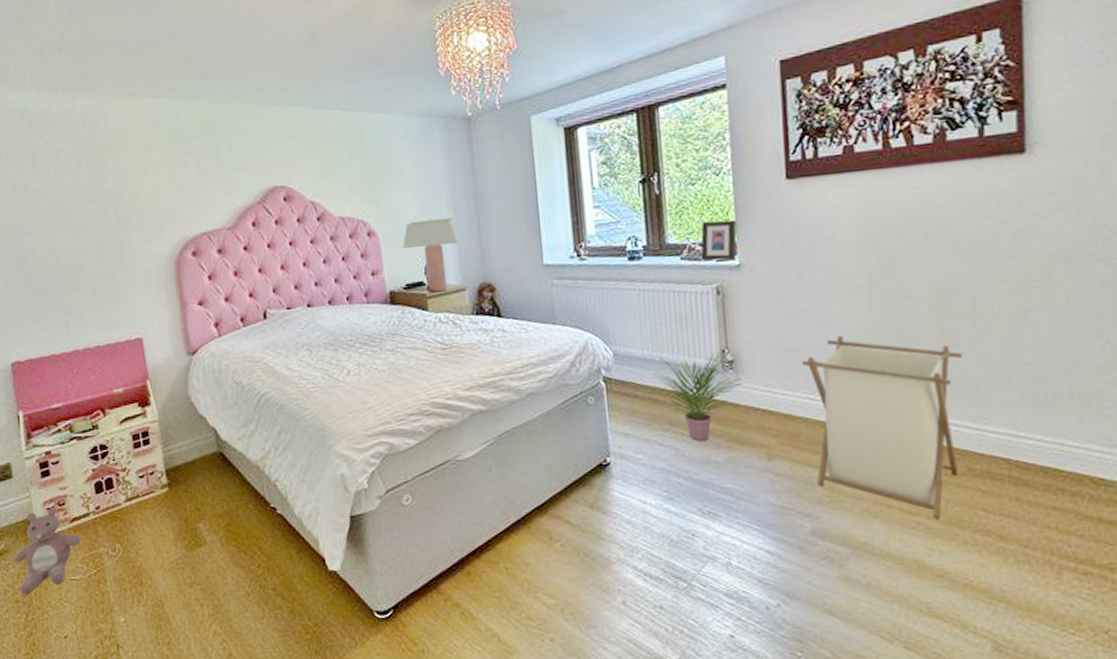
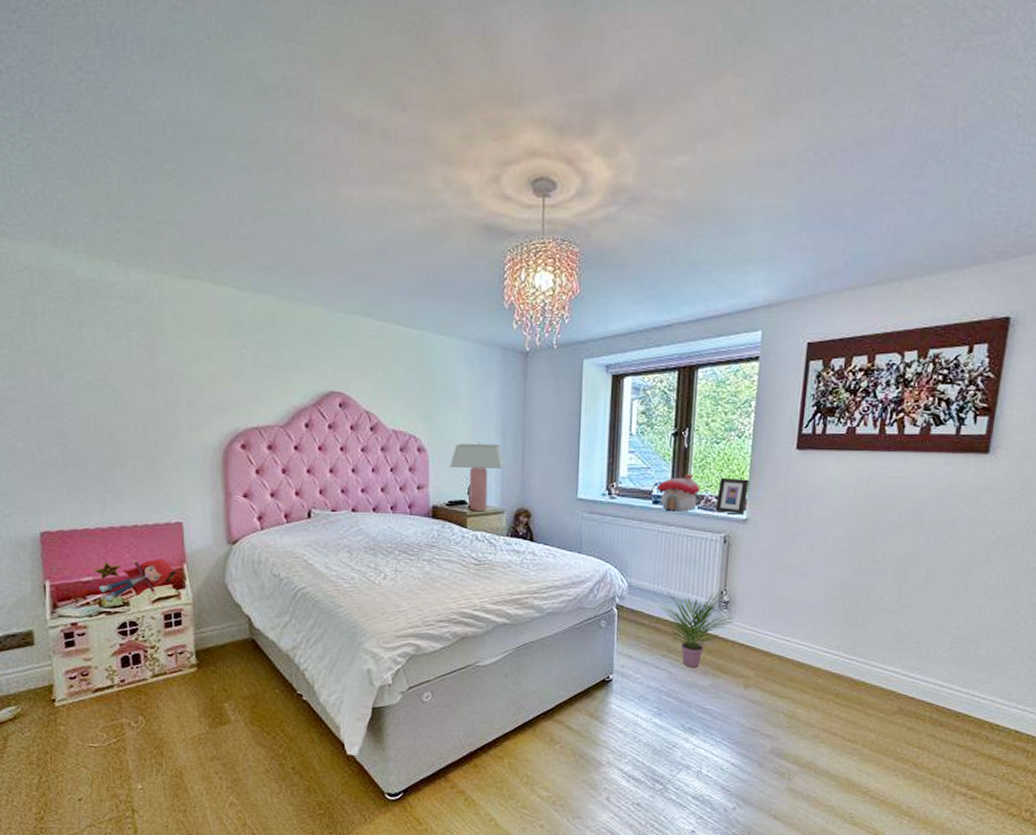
stuffed animal: present [13,506,81,595] -> none [29,676,103,758]
doll: none [61,377,141,427] -> present [92,558,177,602]
toy house: none [631,222,681,266] -> present [657,474,700,511]
laundry basket: present [801,335,963,519] -> none [782,589,912,747]

